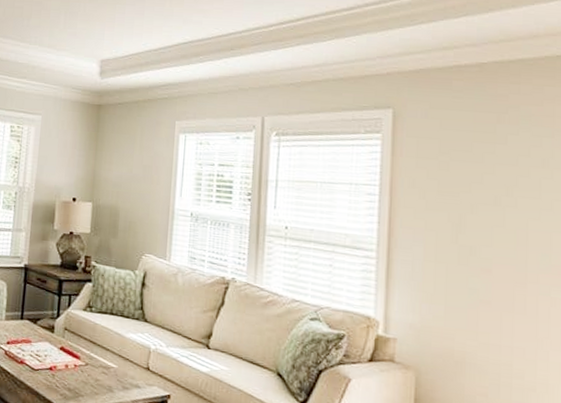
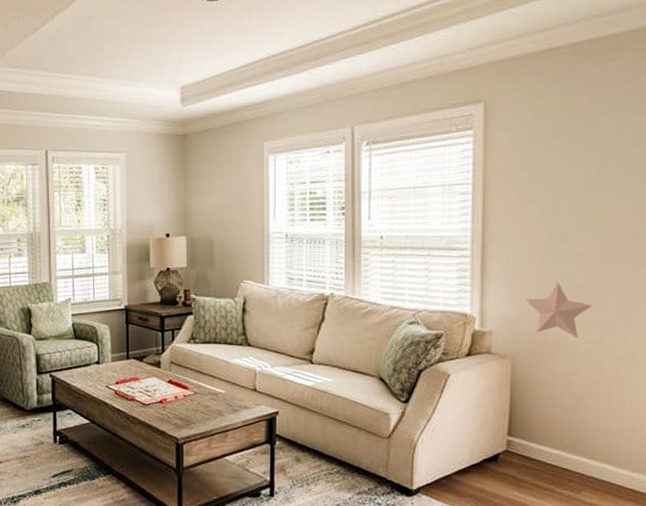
decorative star: none [431,295,501,358] -> present [525,281,592,338]

